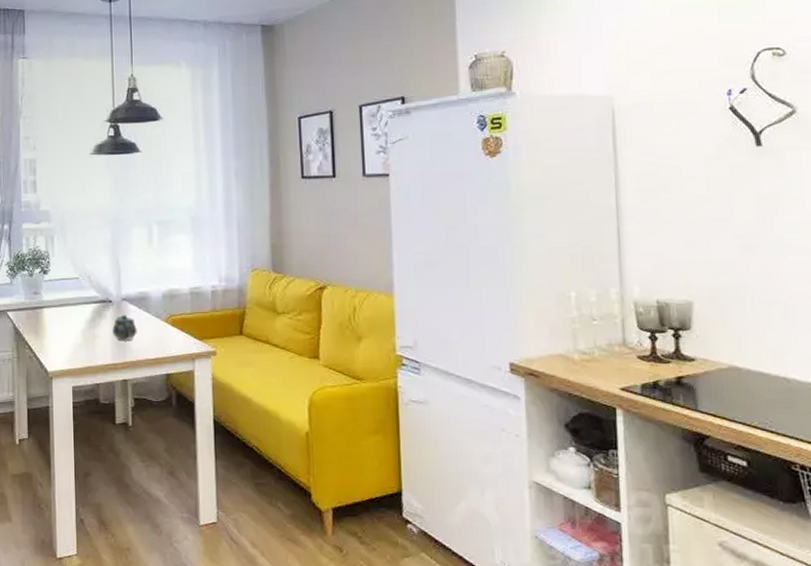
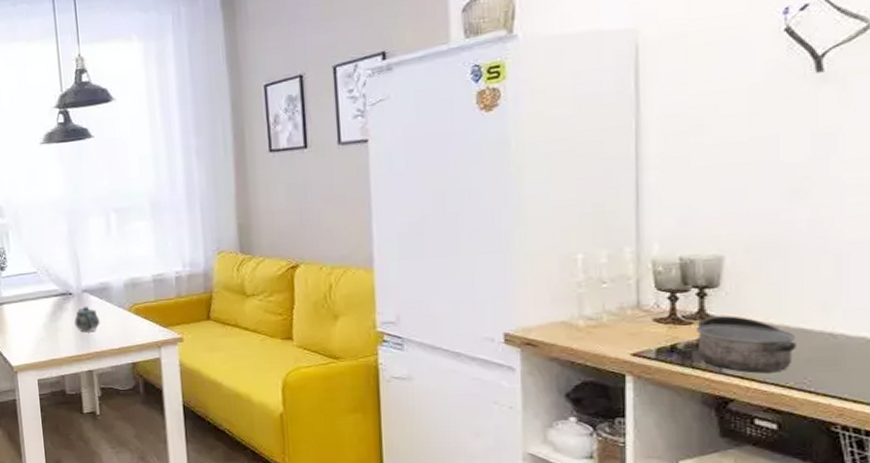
cooking pot: none [674,357,758,412] -> present [696,315,796,374]

